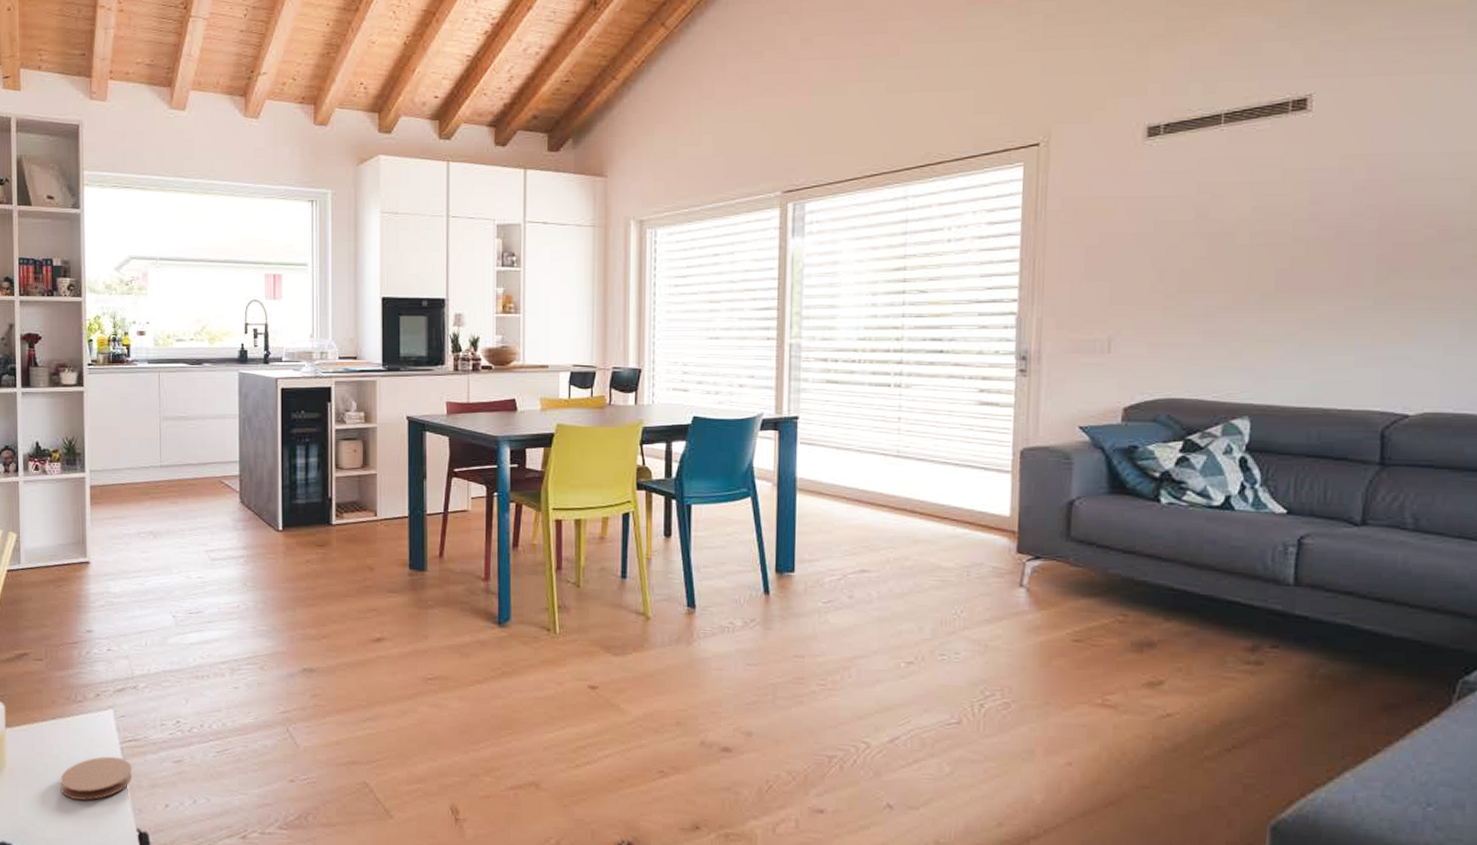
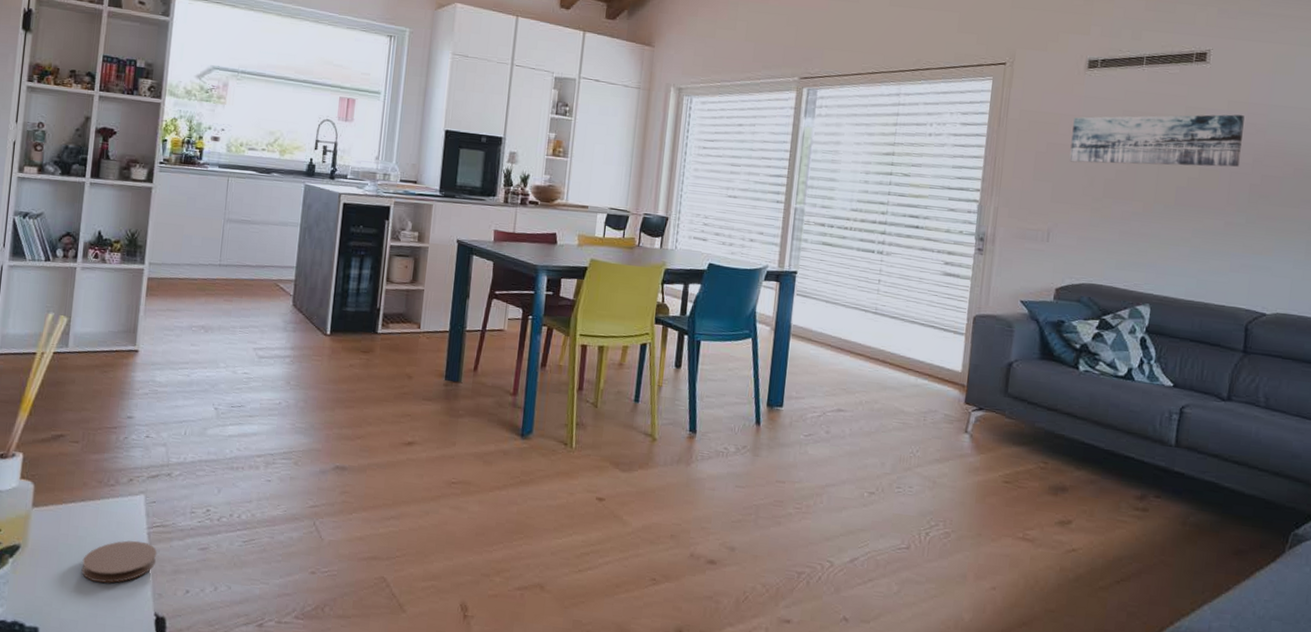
wall art: none [1130,171,1364,254] -> present [1069,114,1245,167]

